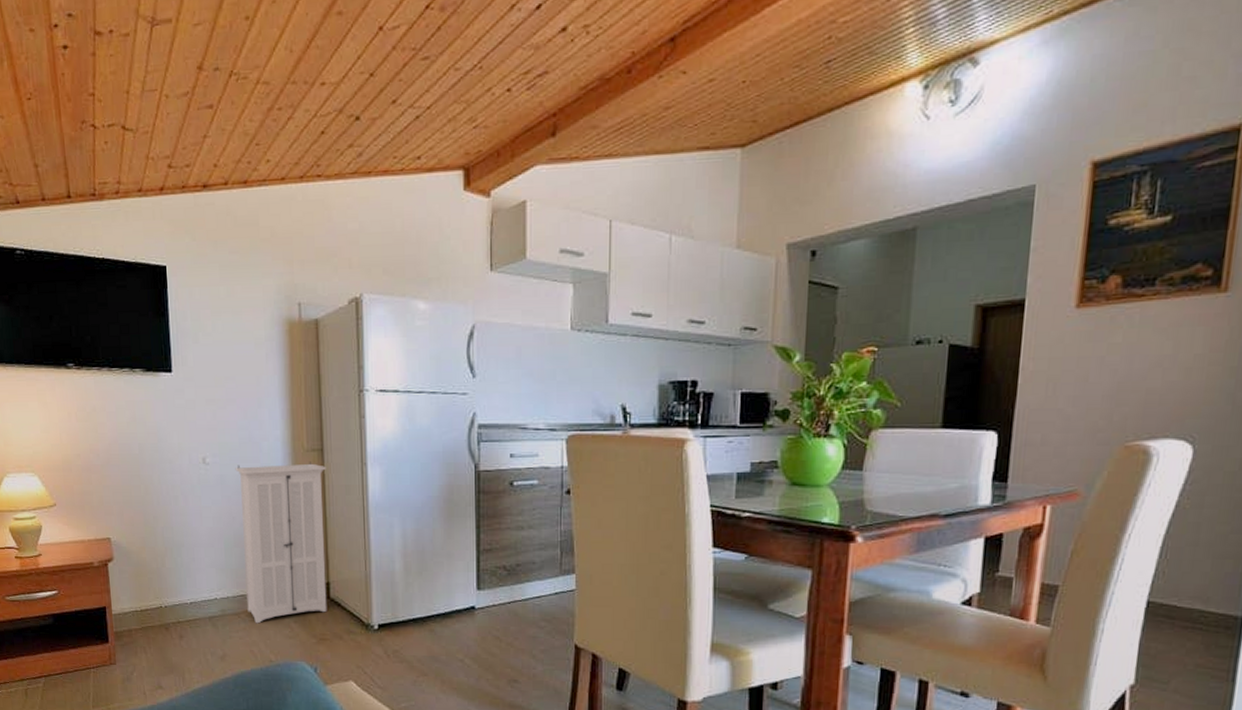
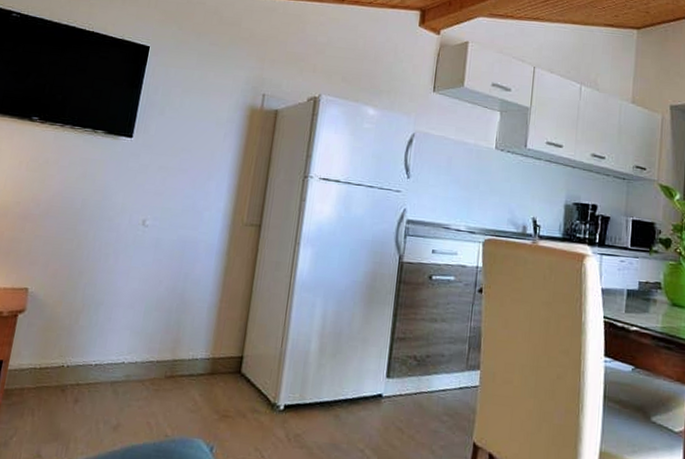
storage cabinet: present [235,462,327,624] -> none [153,230,261,394]

